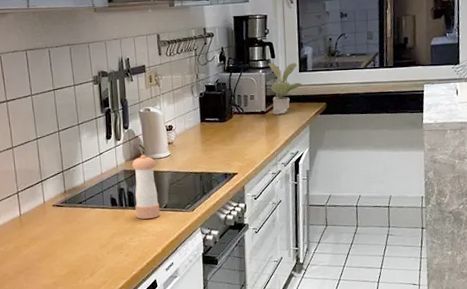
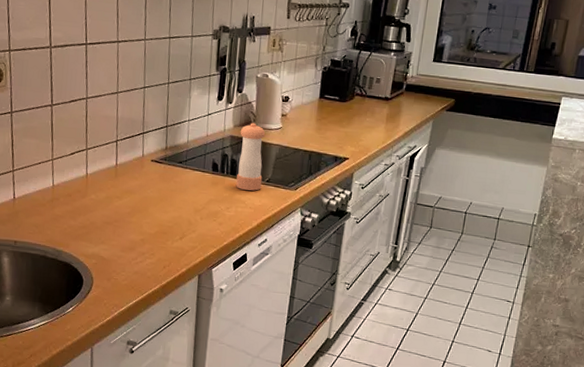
potted plant: present [268,62,302,115] -> none [397,46,434,104]

